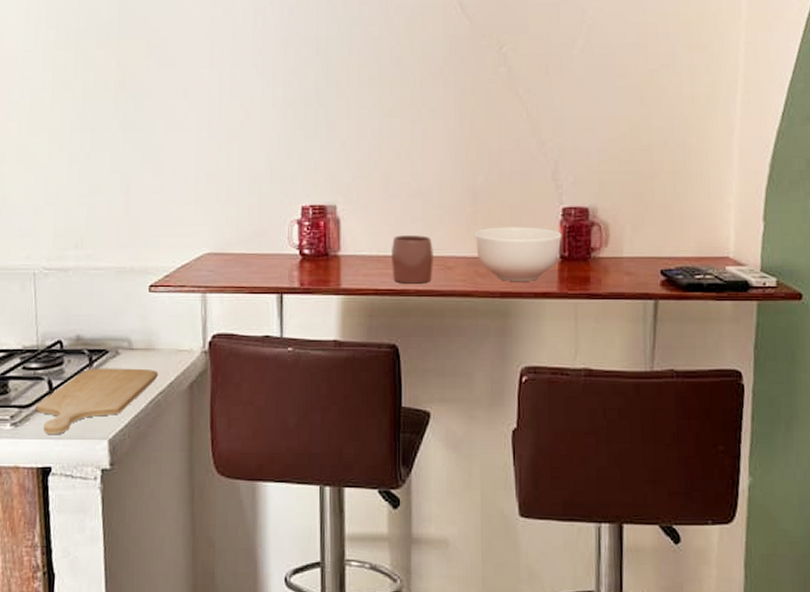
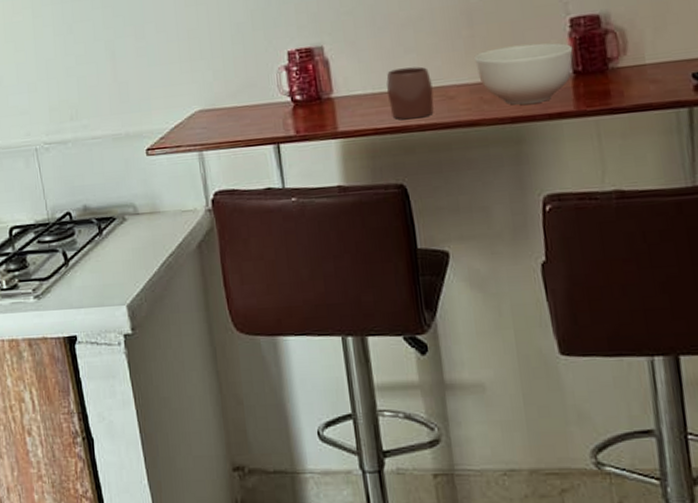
chopping board: present [35,368,159,435] -> none [54,232,167,305]

